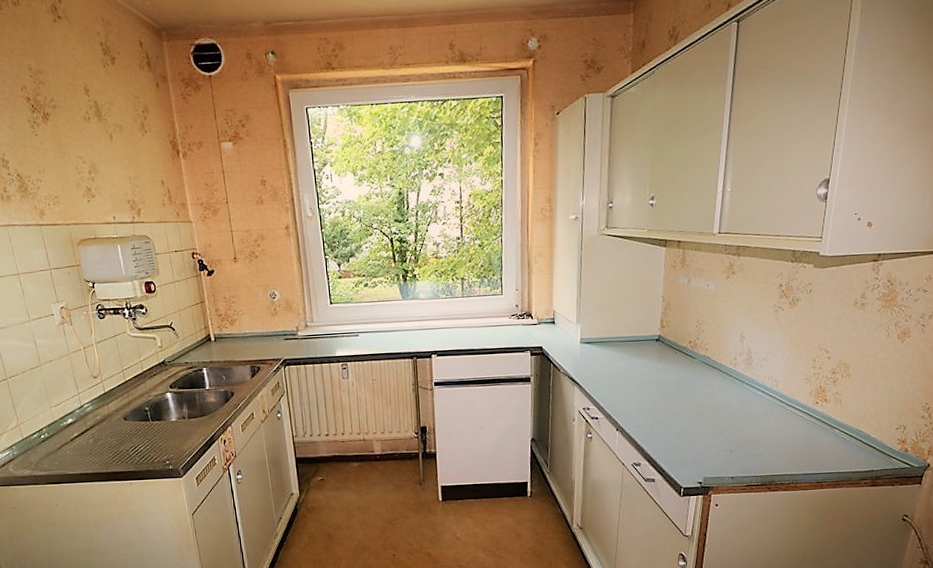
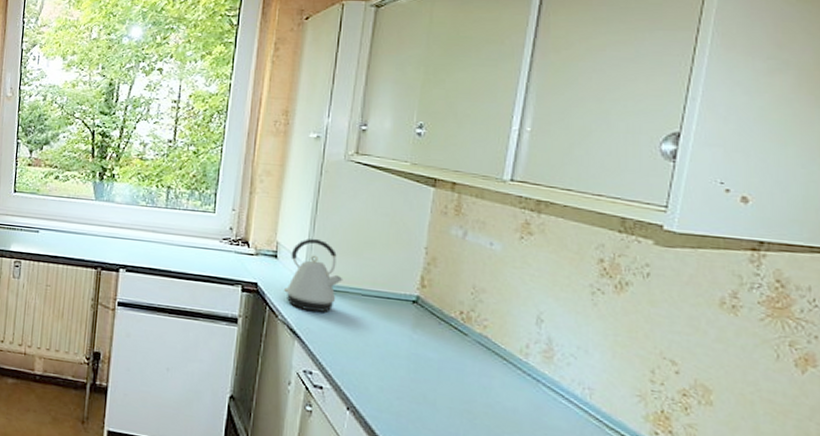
kettle: none [563,302,606,361] -> present [284,238,343,312]

